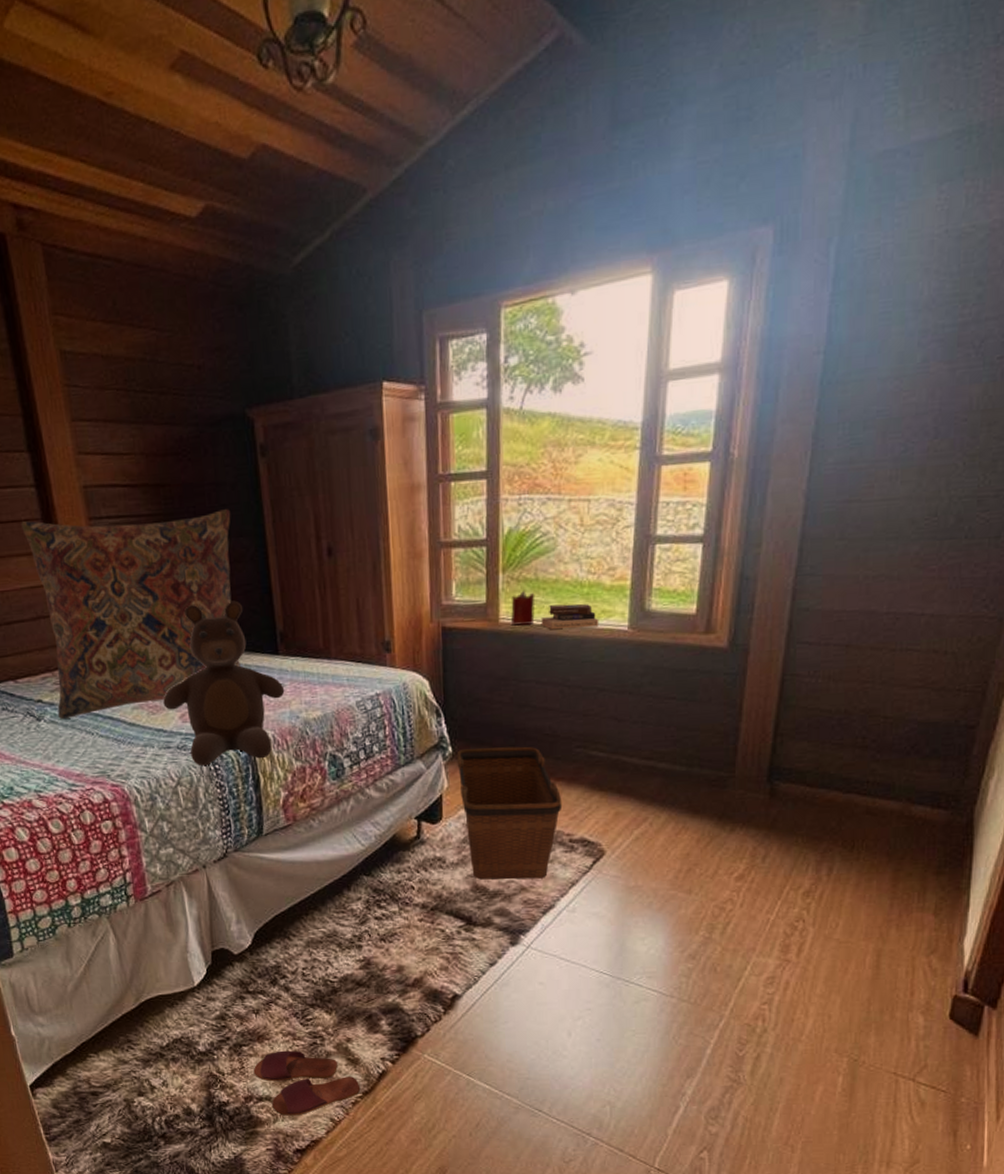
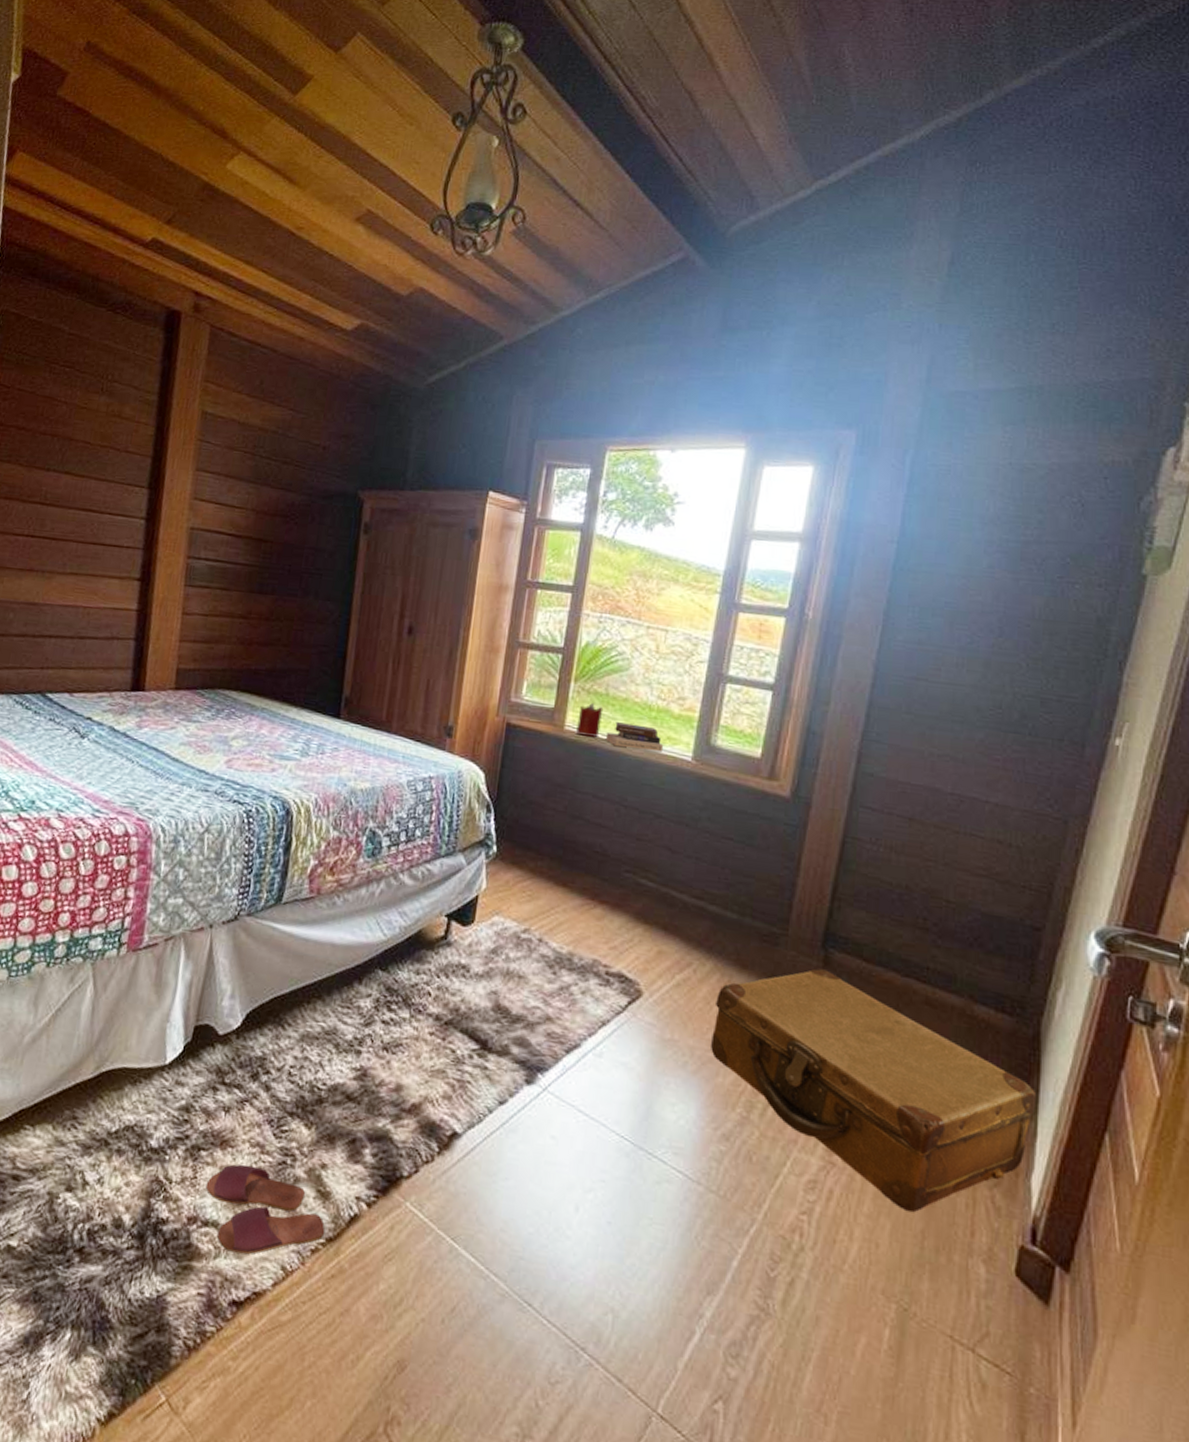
pillow: present [21,509,240,719] -> none [103,548,324,743]
teddy bear: present [163,600,285,767] -> none [212,653,338,821]
bicycle basket: present [456,746,563,880] -> none [496,850,603,1011]
suitcase: none [672,801,970,987] -> present [711,968,1037,1213]

